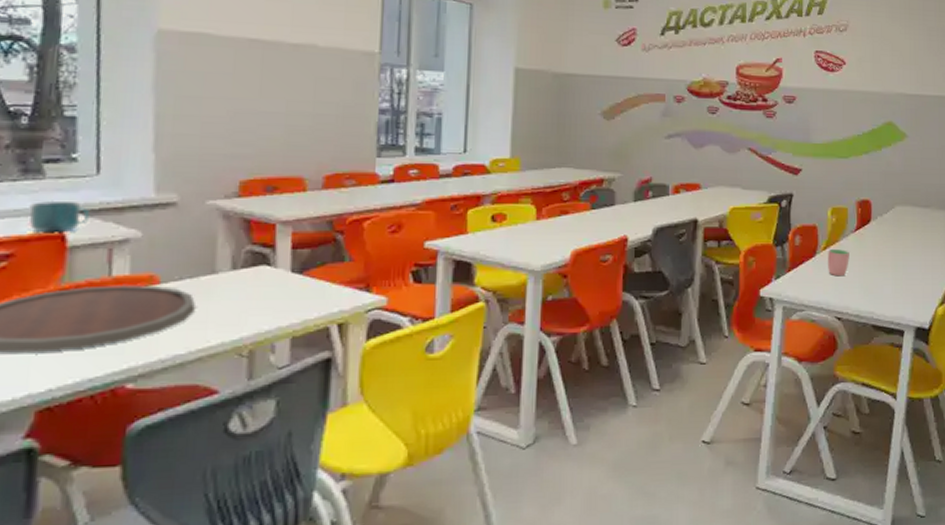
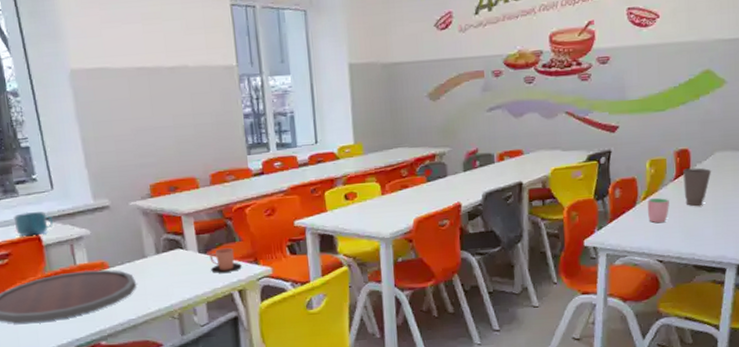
cup: none [305,268,348,300] -> present [210,247,242,273]
cup: none [864,220,892,260] -> present [683,167,712,206]

